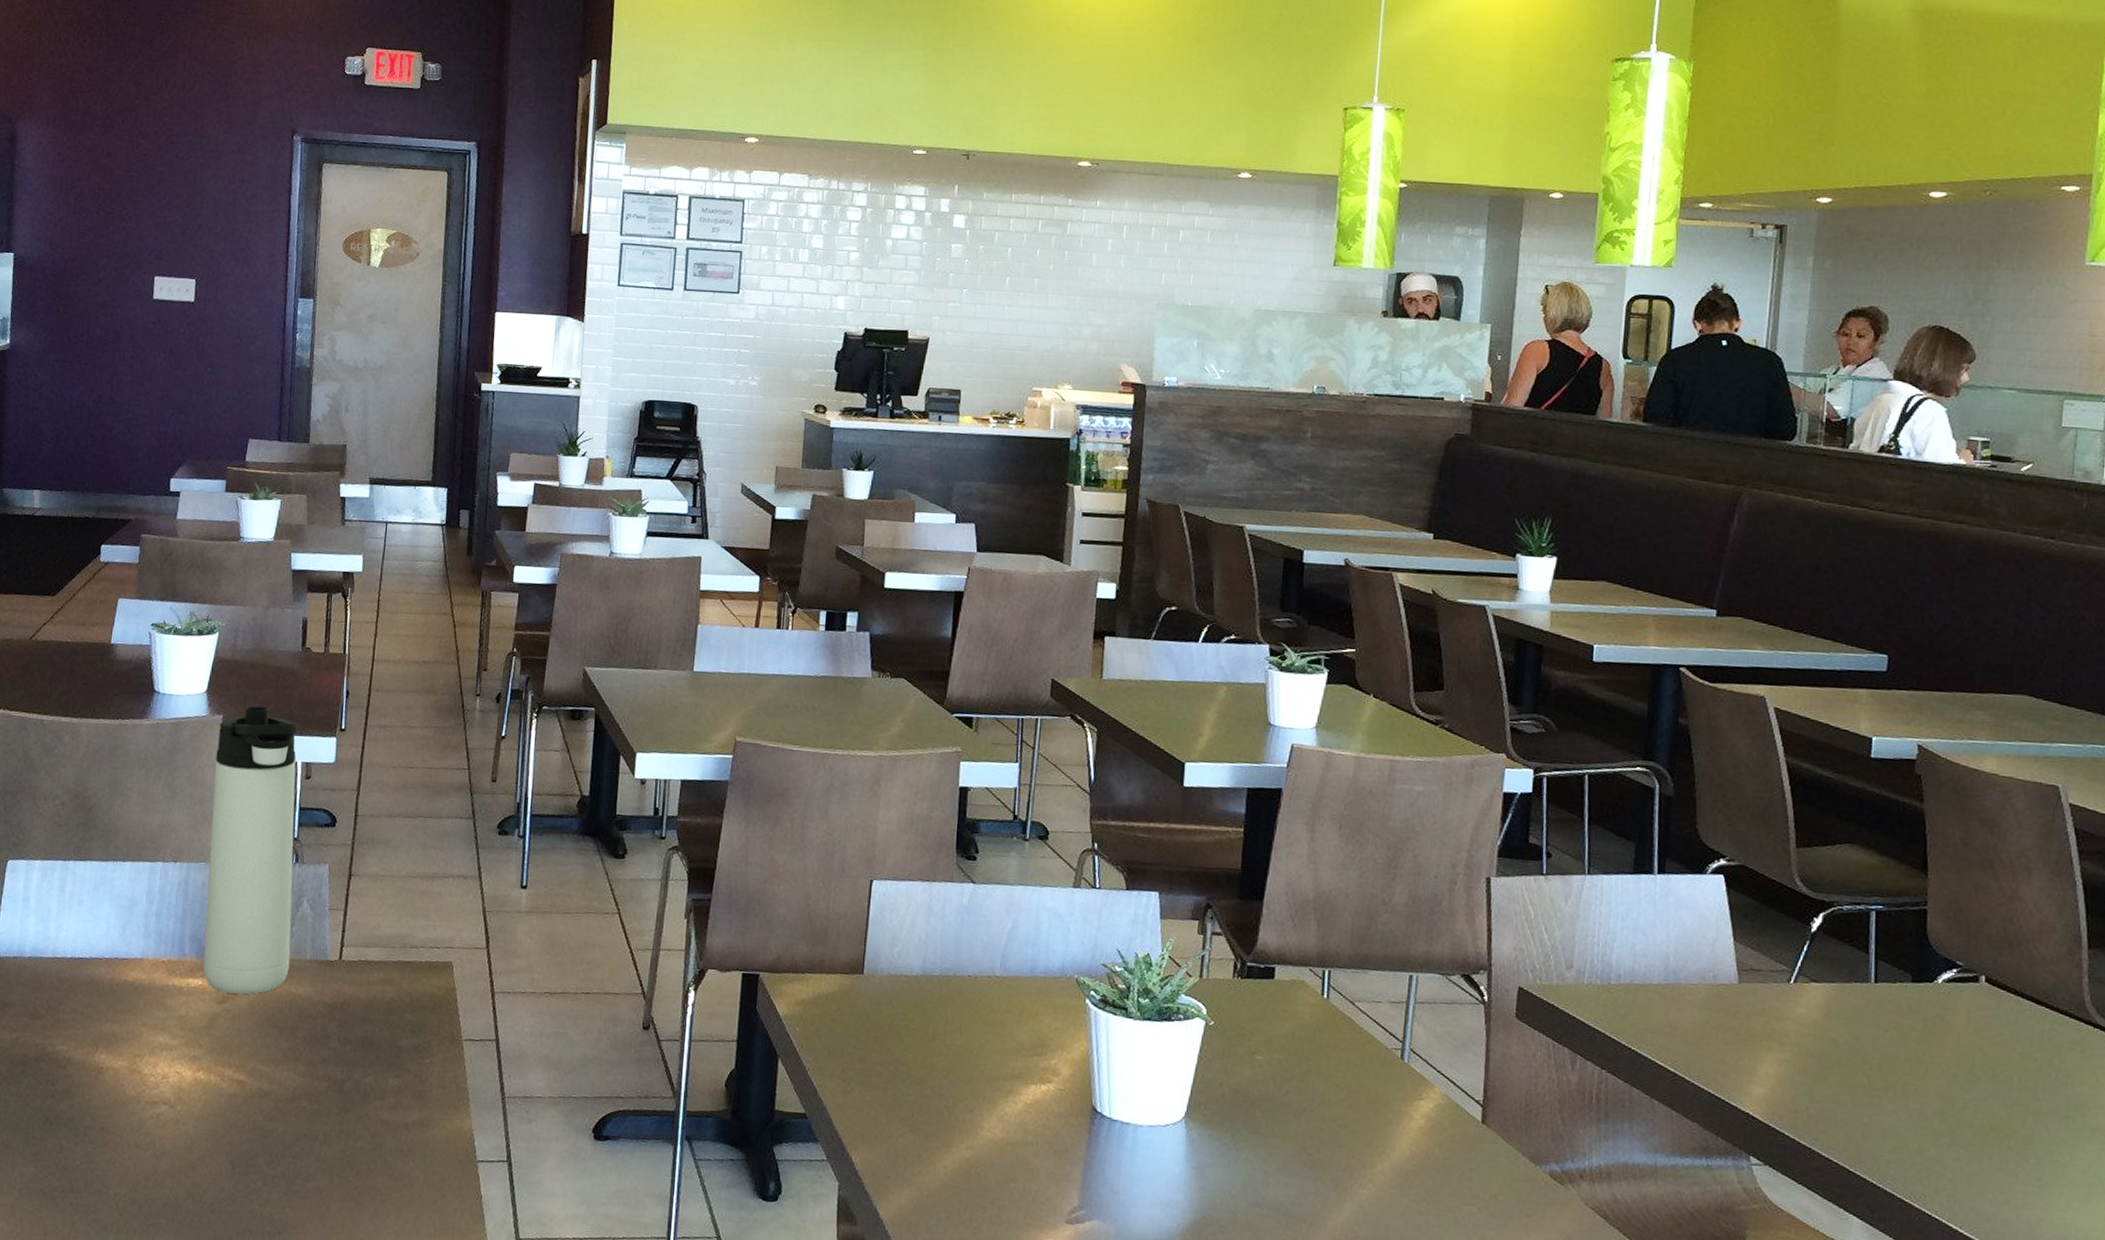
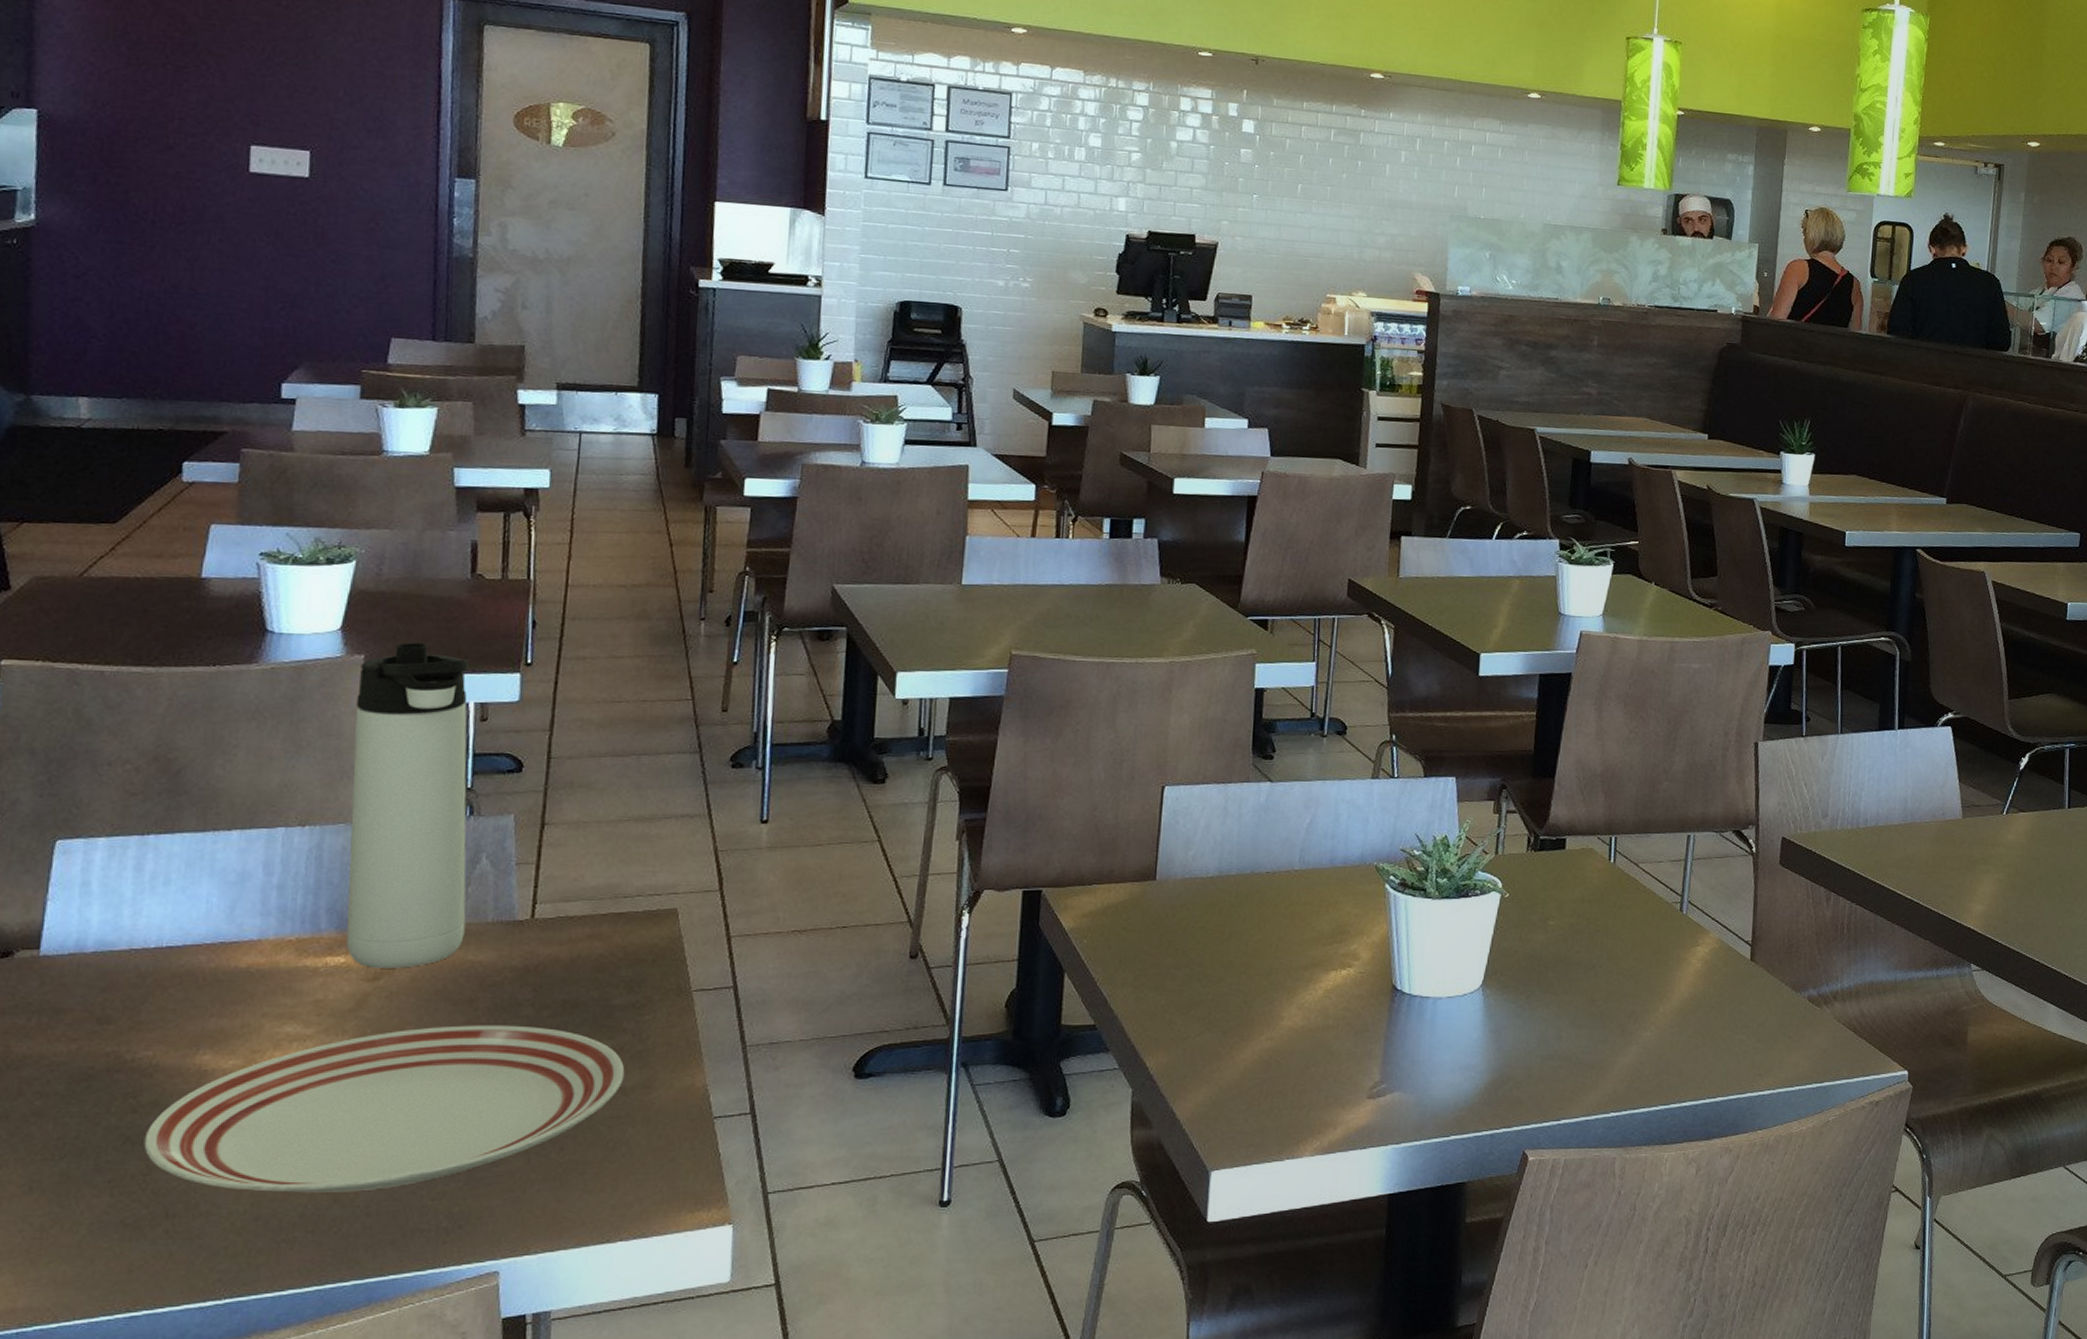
dinner plate: none [58,1049,408,1190] -> present [144,1025,625,1193]

